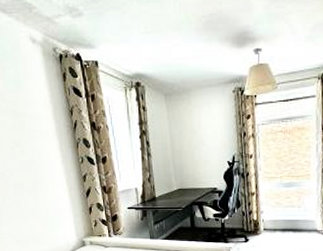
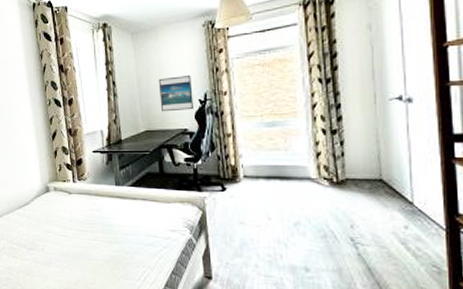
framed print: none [191,139,222,172] -> present [158,75,193,112]

